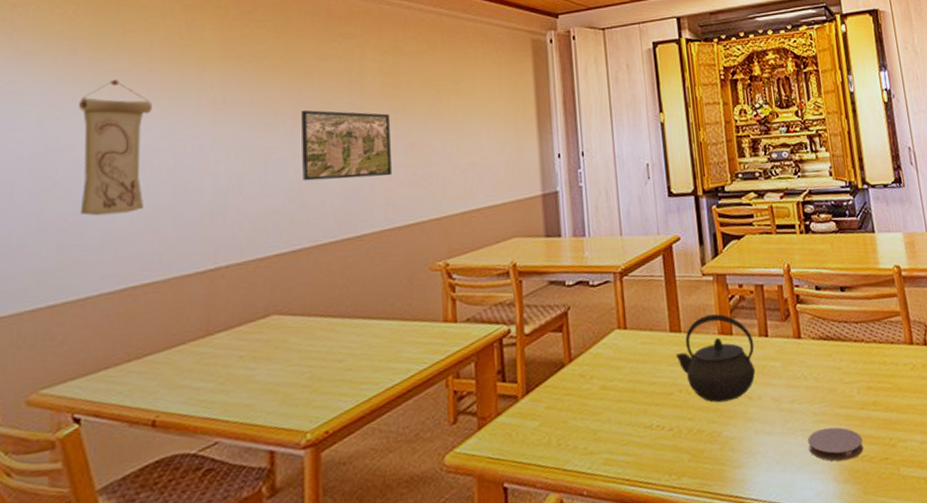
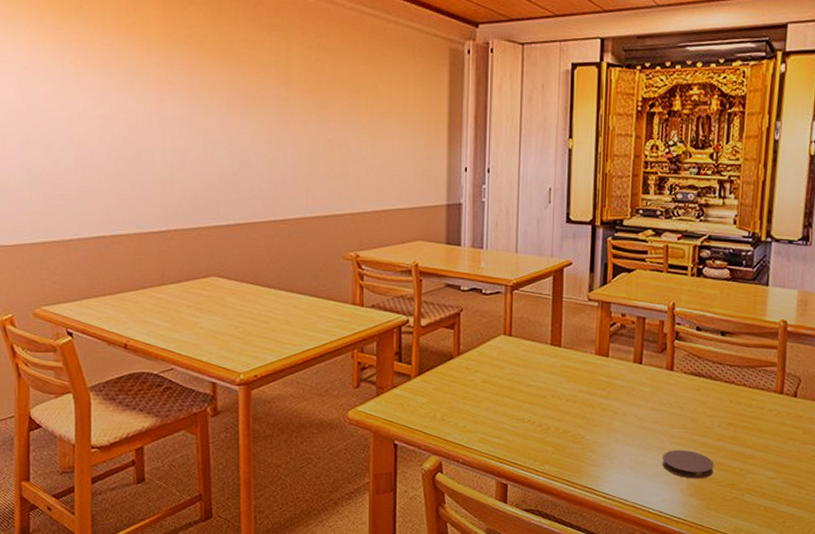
wall scroll: present [79,79,153,216] -> none [50,49,110,173]
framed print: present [301,109,391,181] -> none [234,97,312,169]
kettle: present [675,314,755,403] -> none [553,336,628,412]

